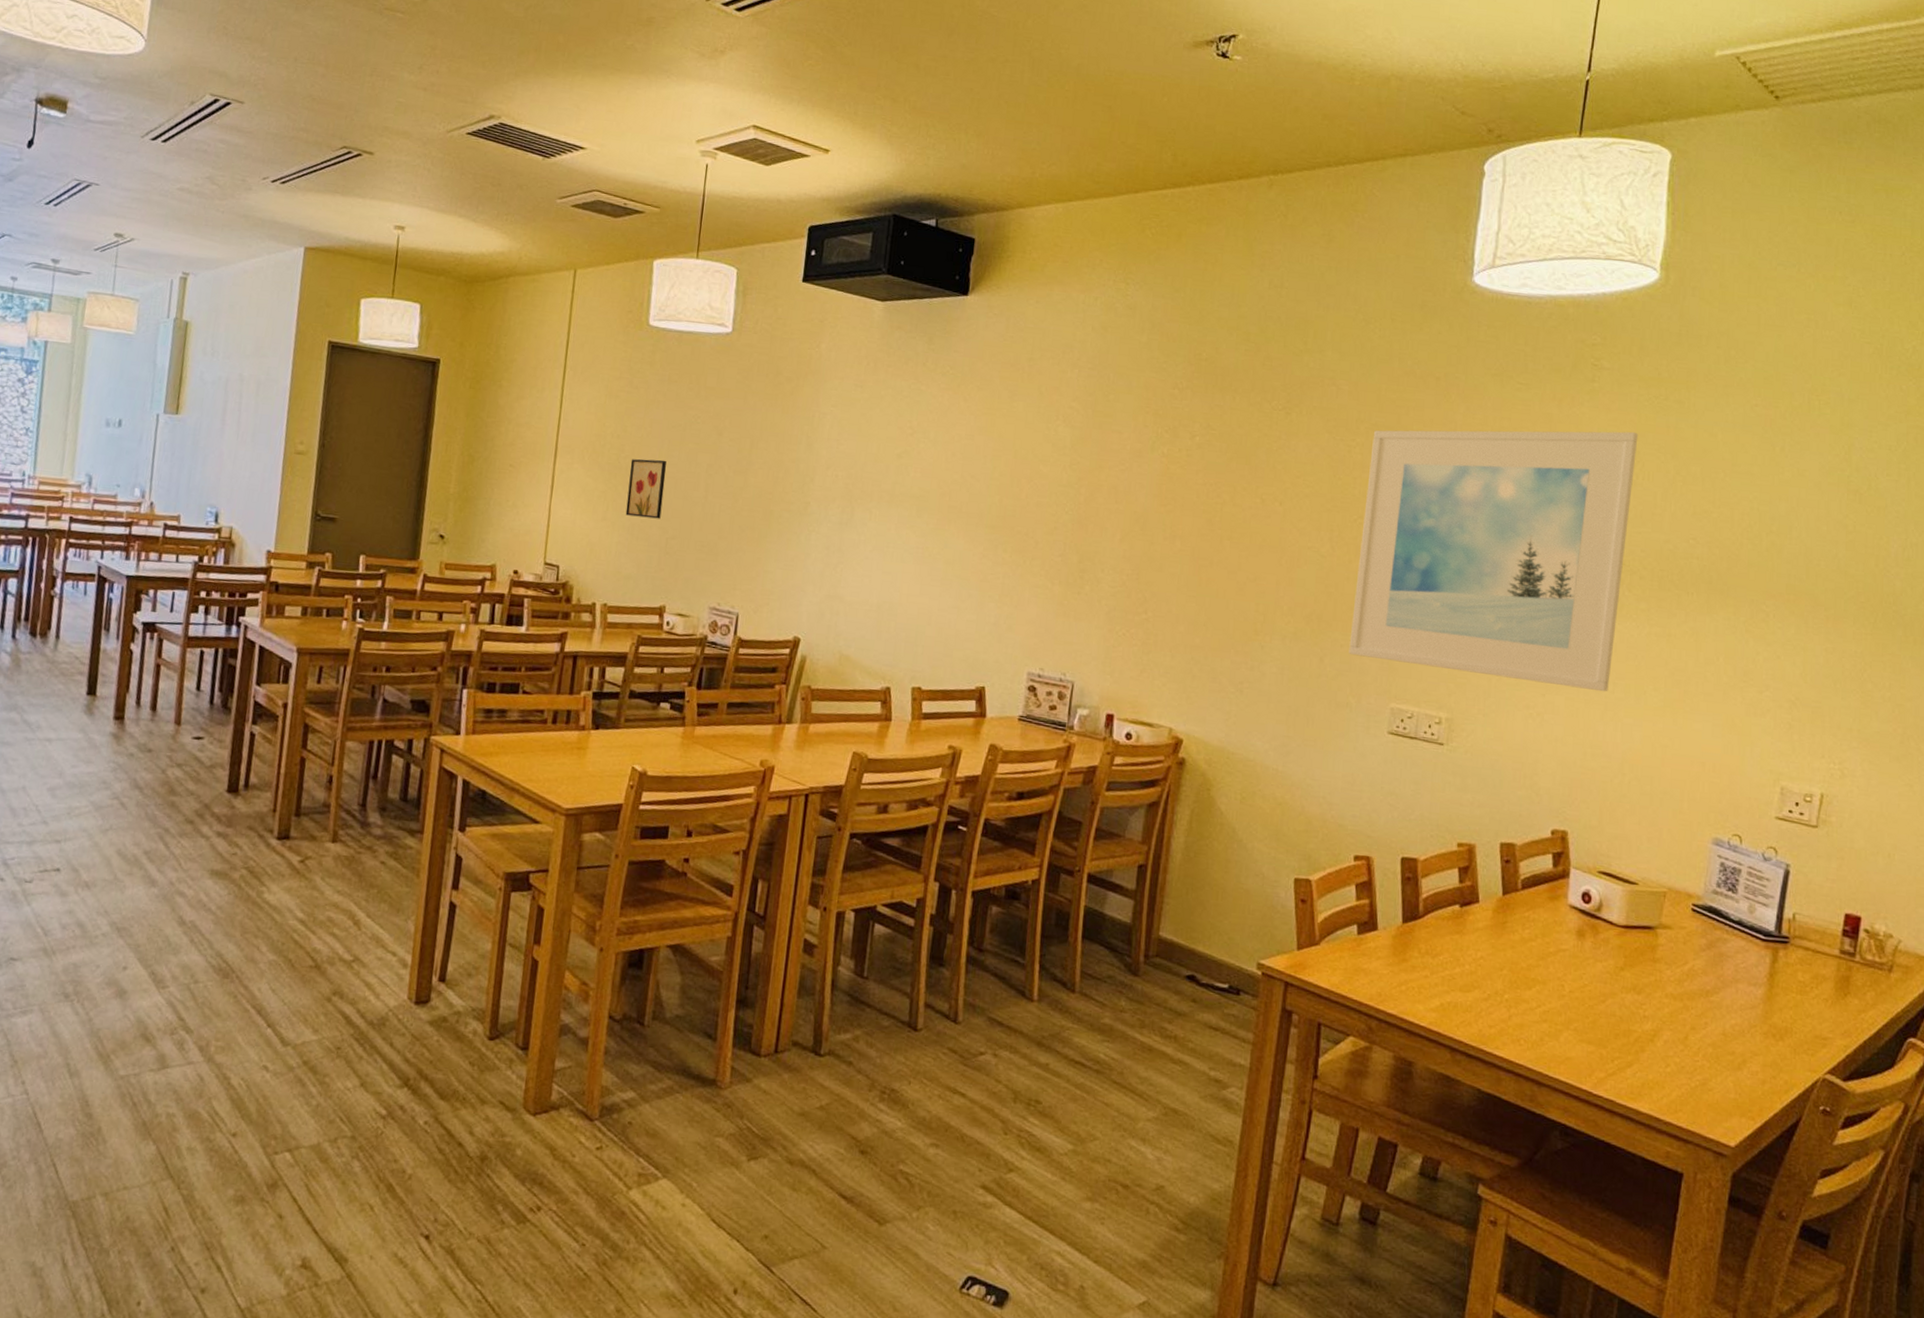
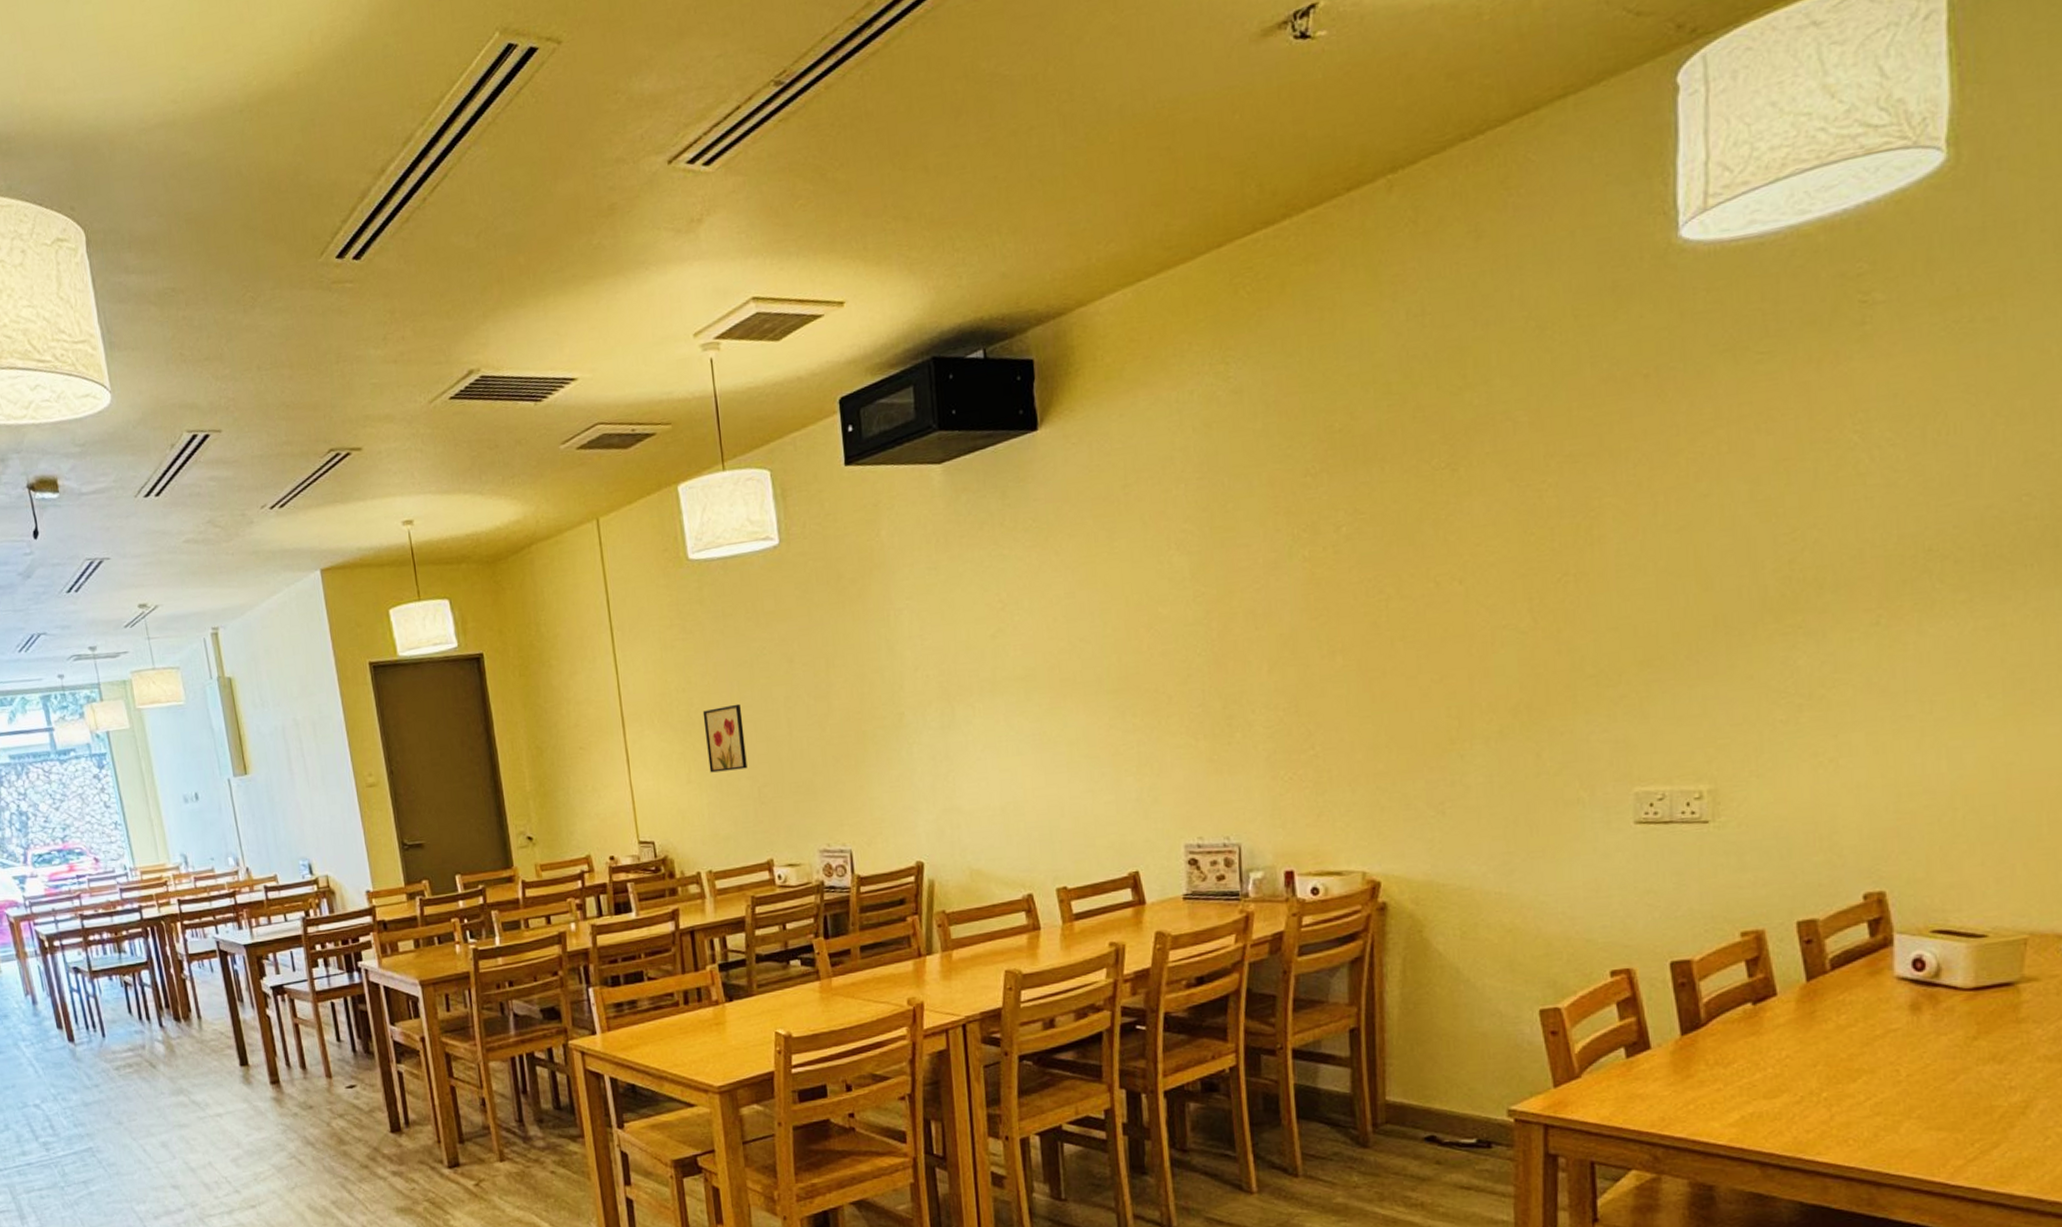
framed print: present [1349,430,1638,692] -> none [1568,375,1936,742]

